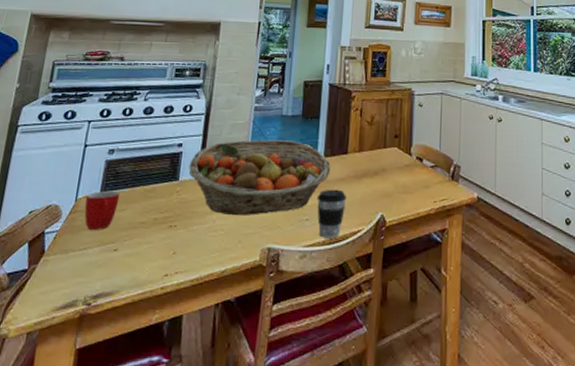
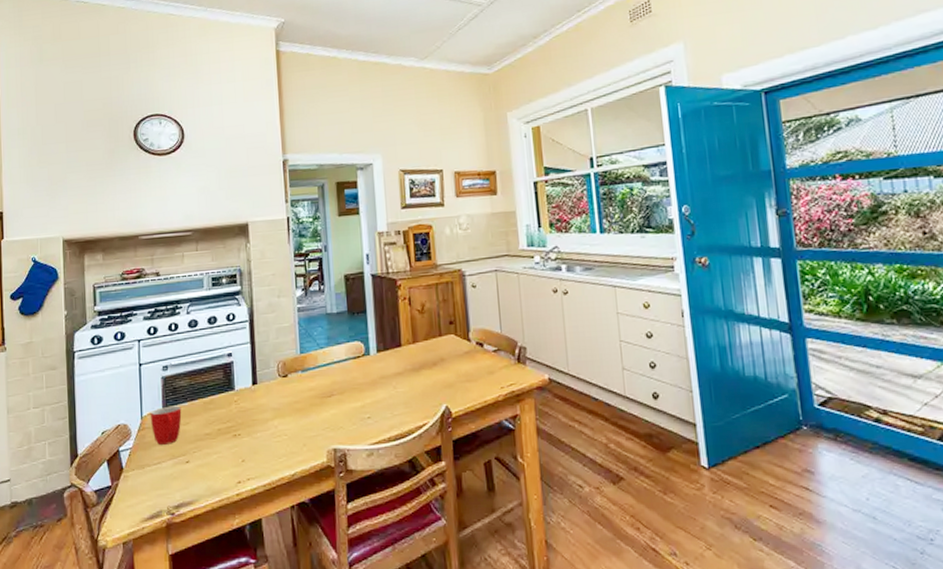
fruit basket: present [189,139,331,215] -> none [242,338,386,420]
coffee cup: present [316,189,347,238] -> none [375,384,407,435]

